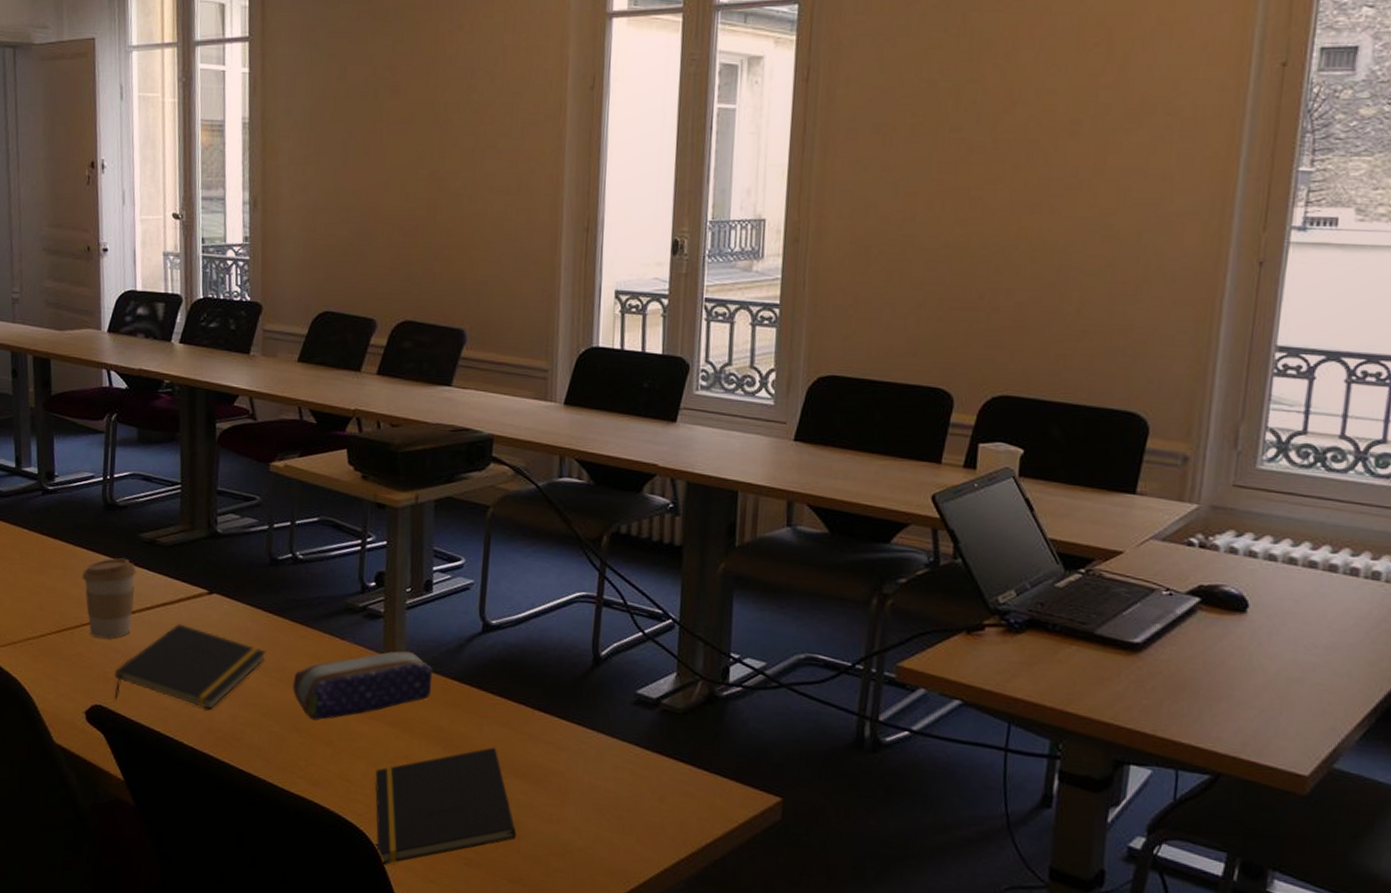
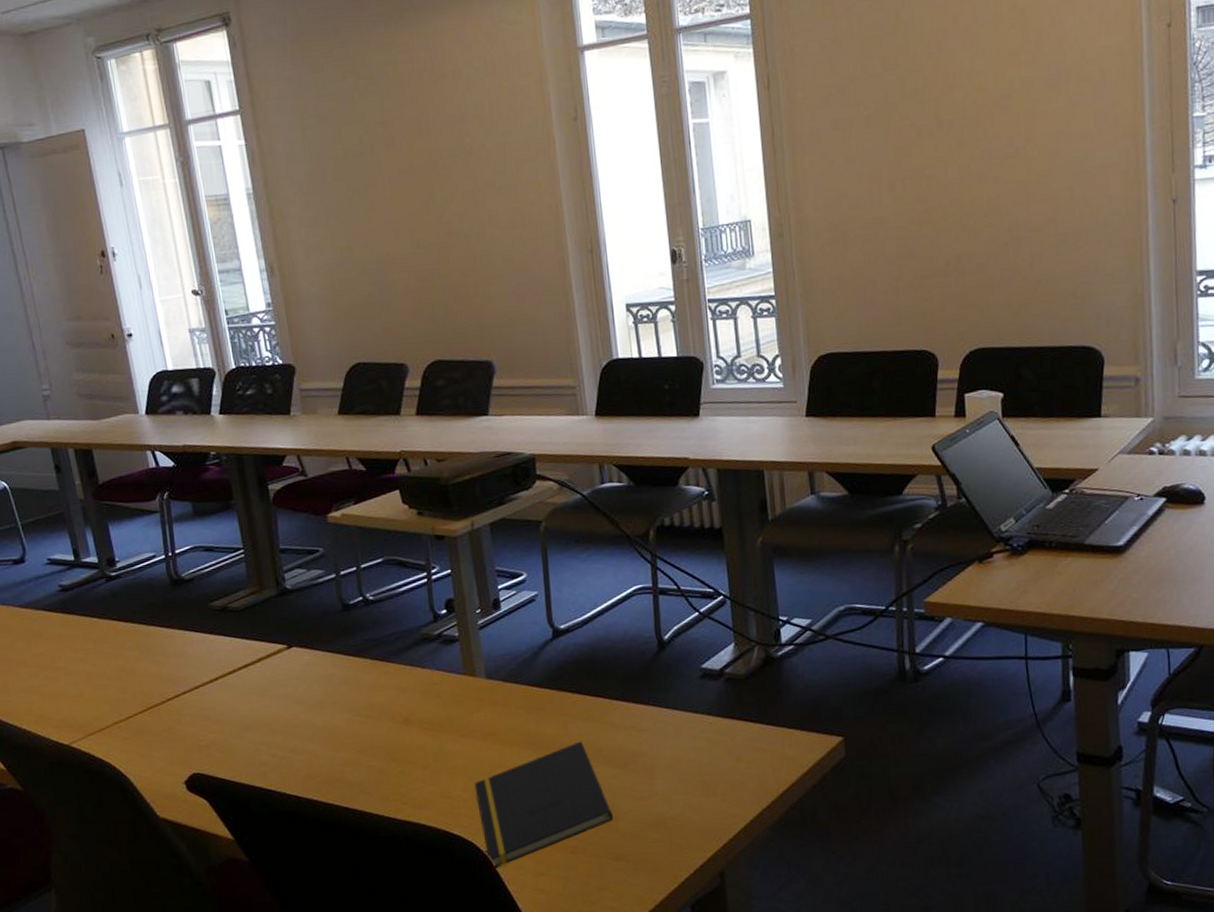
coffee cup: present [82,557,136,639] -> none [159,628,217,709]
notepad: present [114,623,266,710] -> none [207,681,353,765]
pencil case: present [293,650,433,721] -> none [383,667,515,748]

